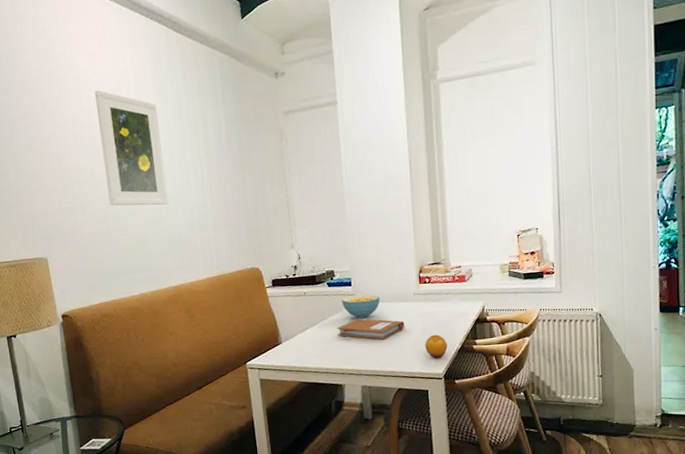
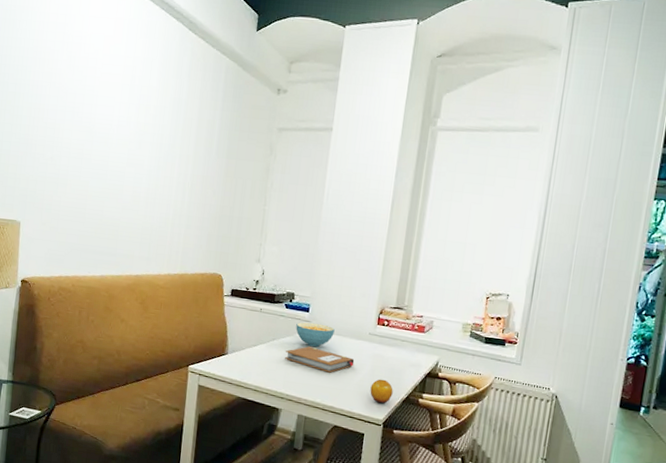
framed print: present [94,90,169,206] -> none [91,72,157,194]

